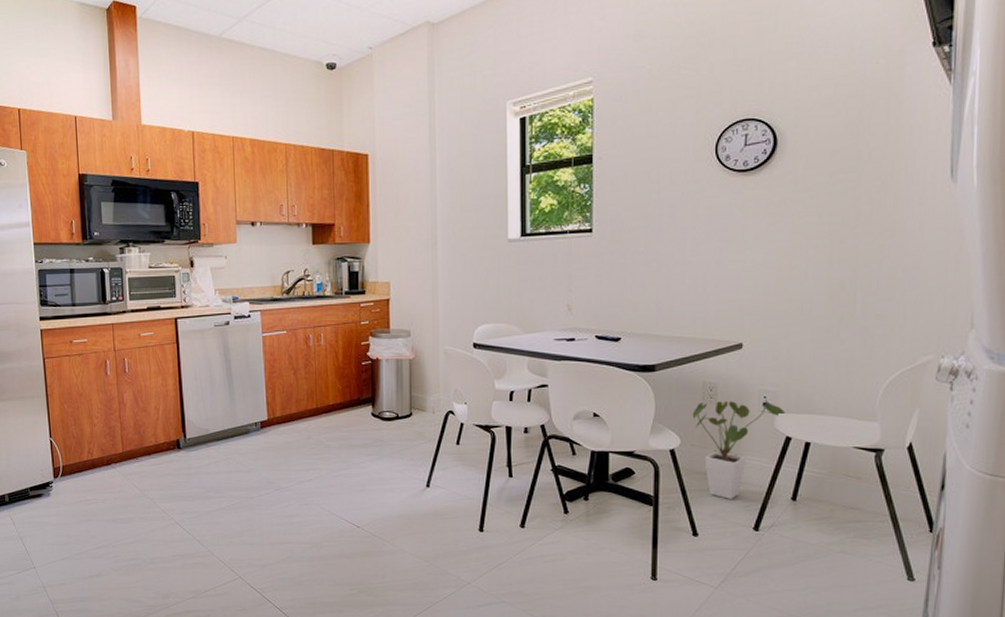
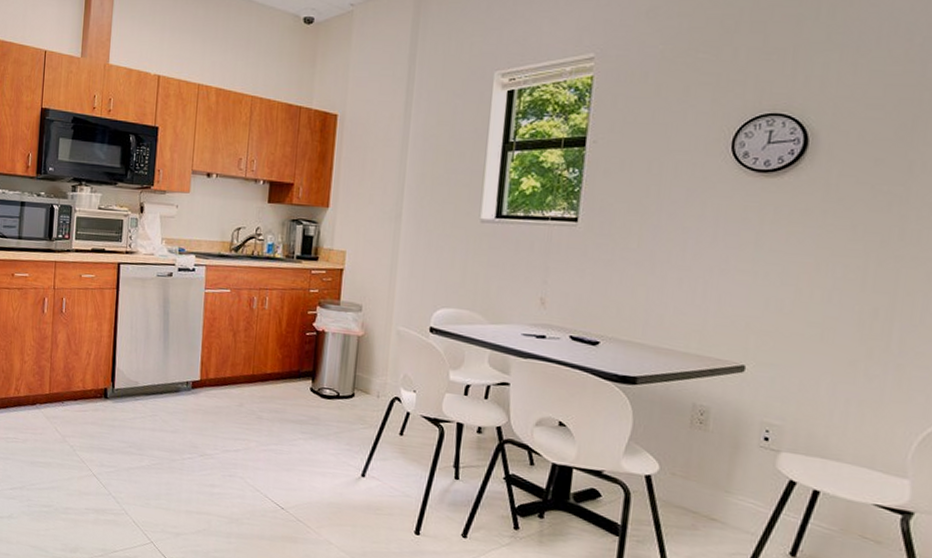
house plant: present [692,400,786,499] -> none [676,427,792,543]

